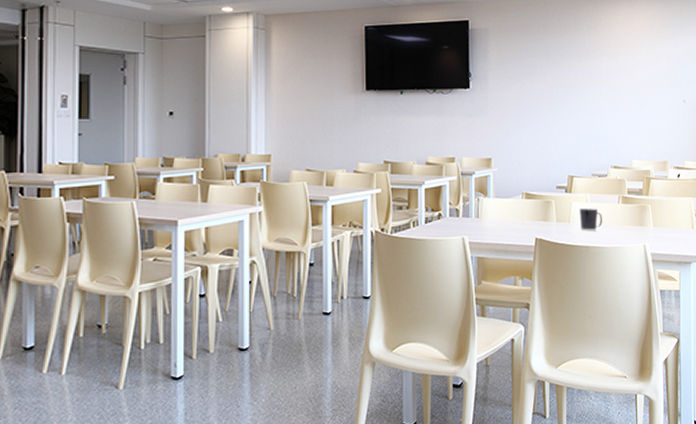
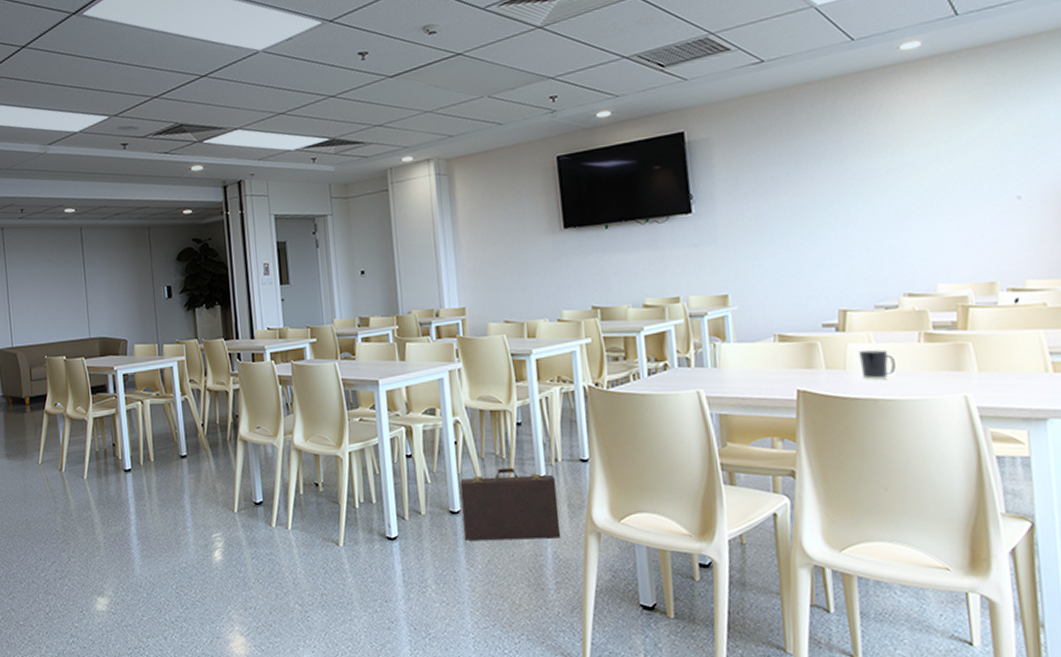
briefcase: none [250,305,341,376] -> present [460,467,561,540]

